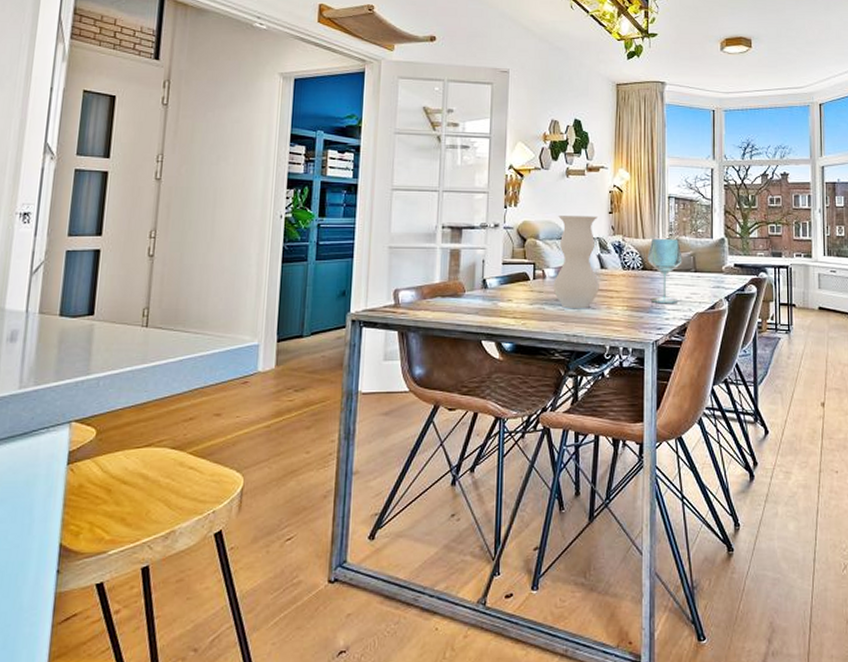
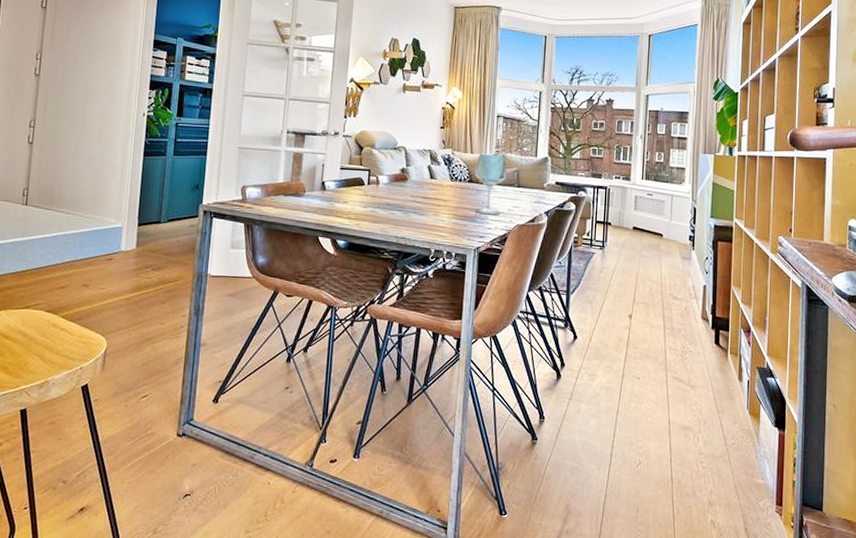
vase: present [553,216,599,309] -> none [385,128,430,215]

